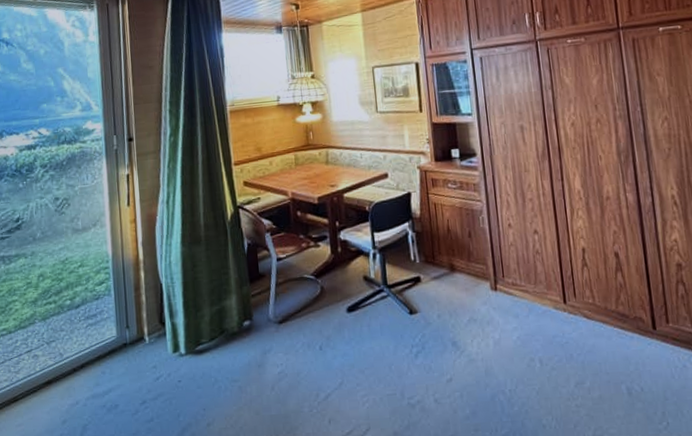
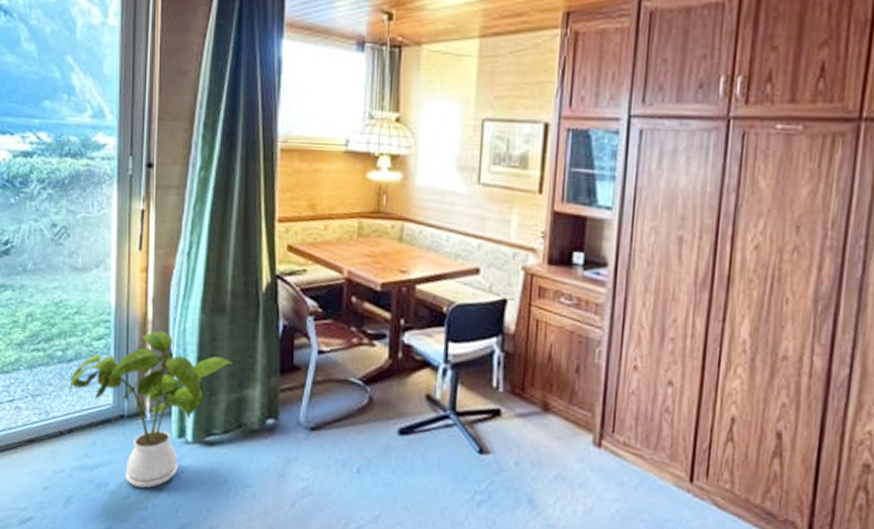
house plant: none [78,267,212,403] -> present [69,331,233,488]

